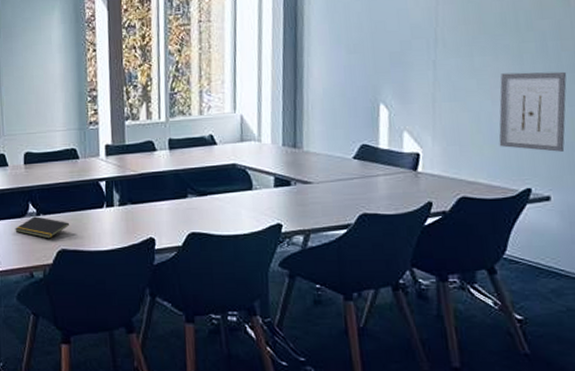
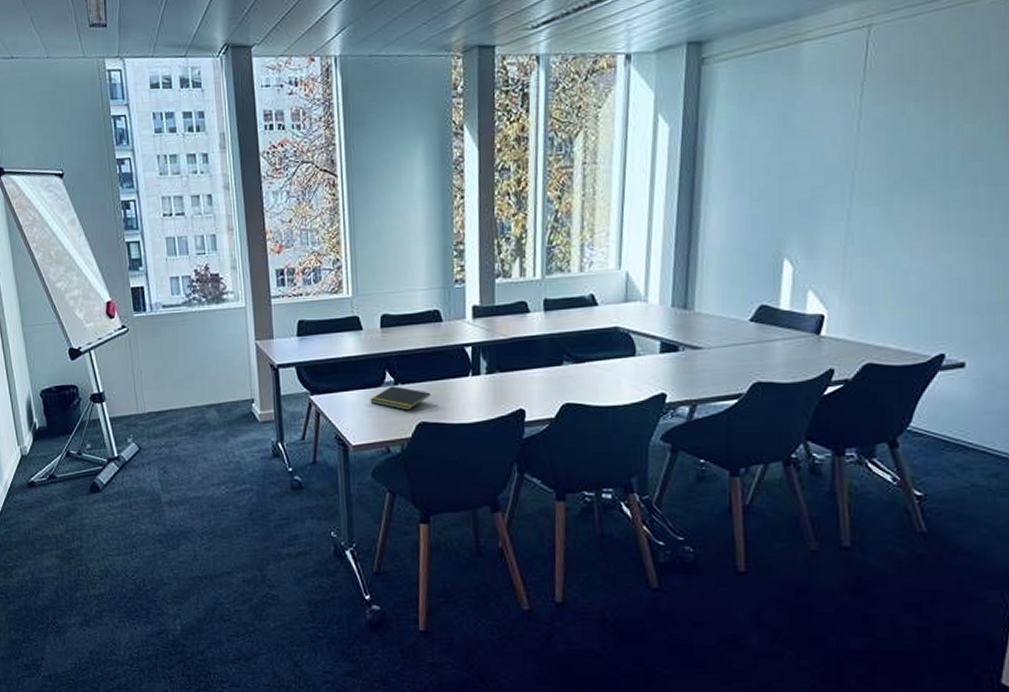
wall art: present [499,71,567,152] -> none [914,222,998,313]

